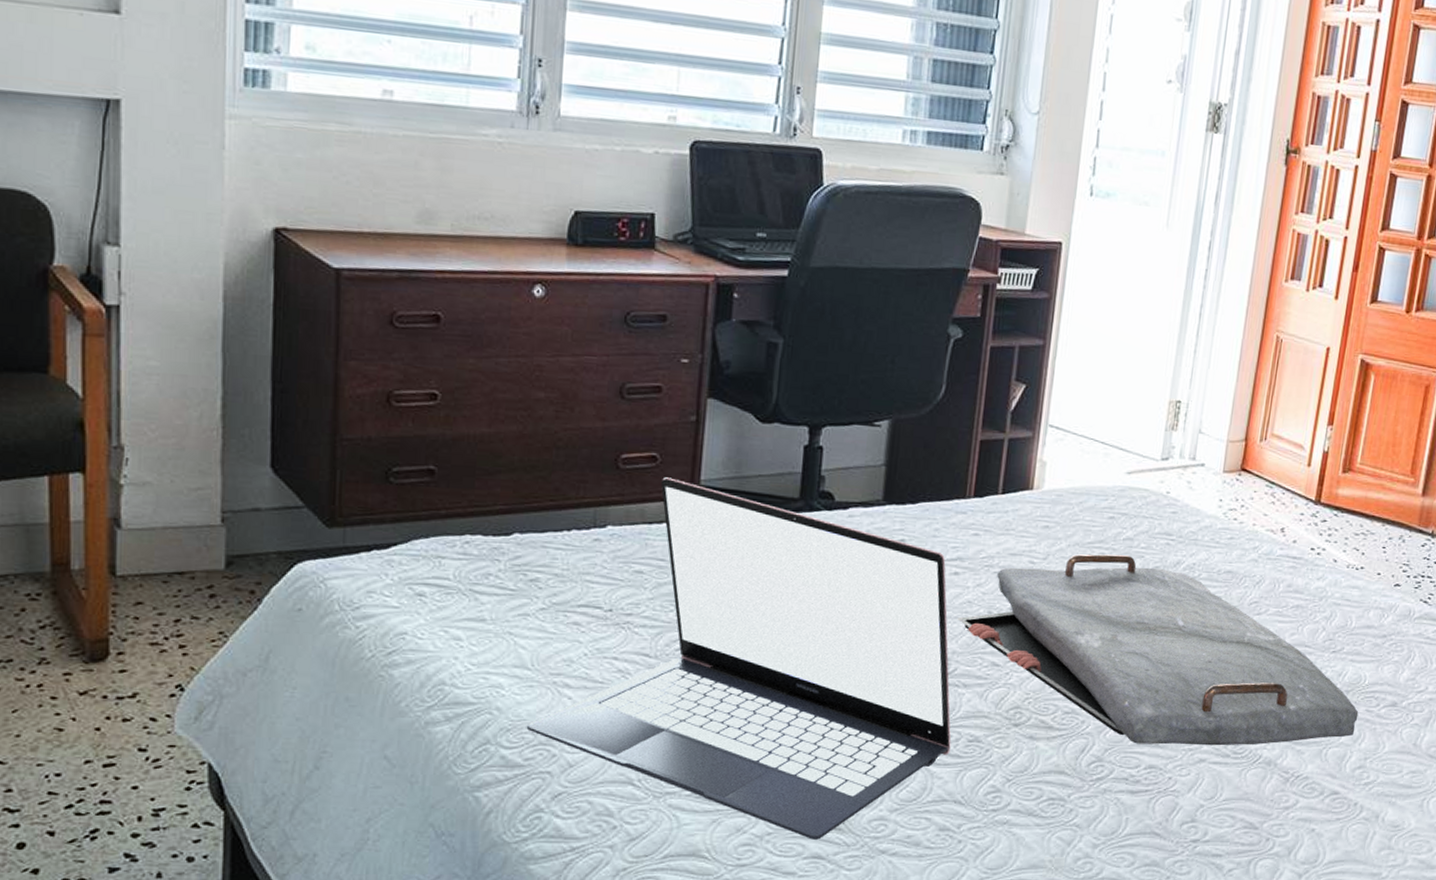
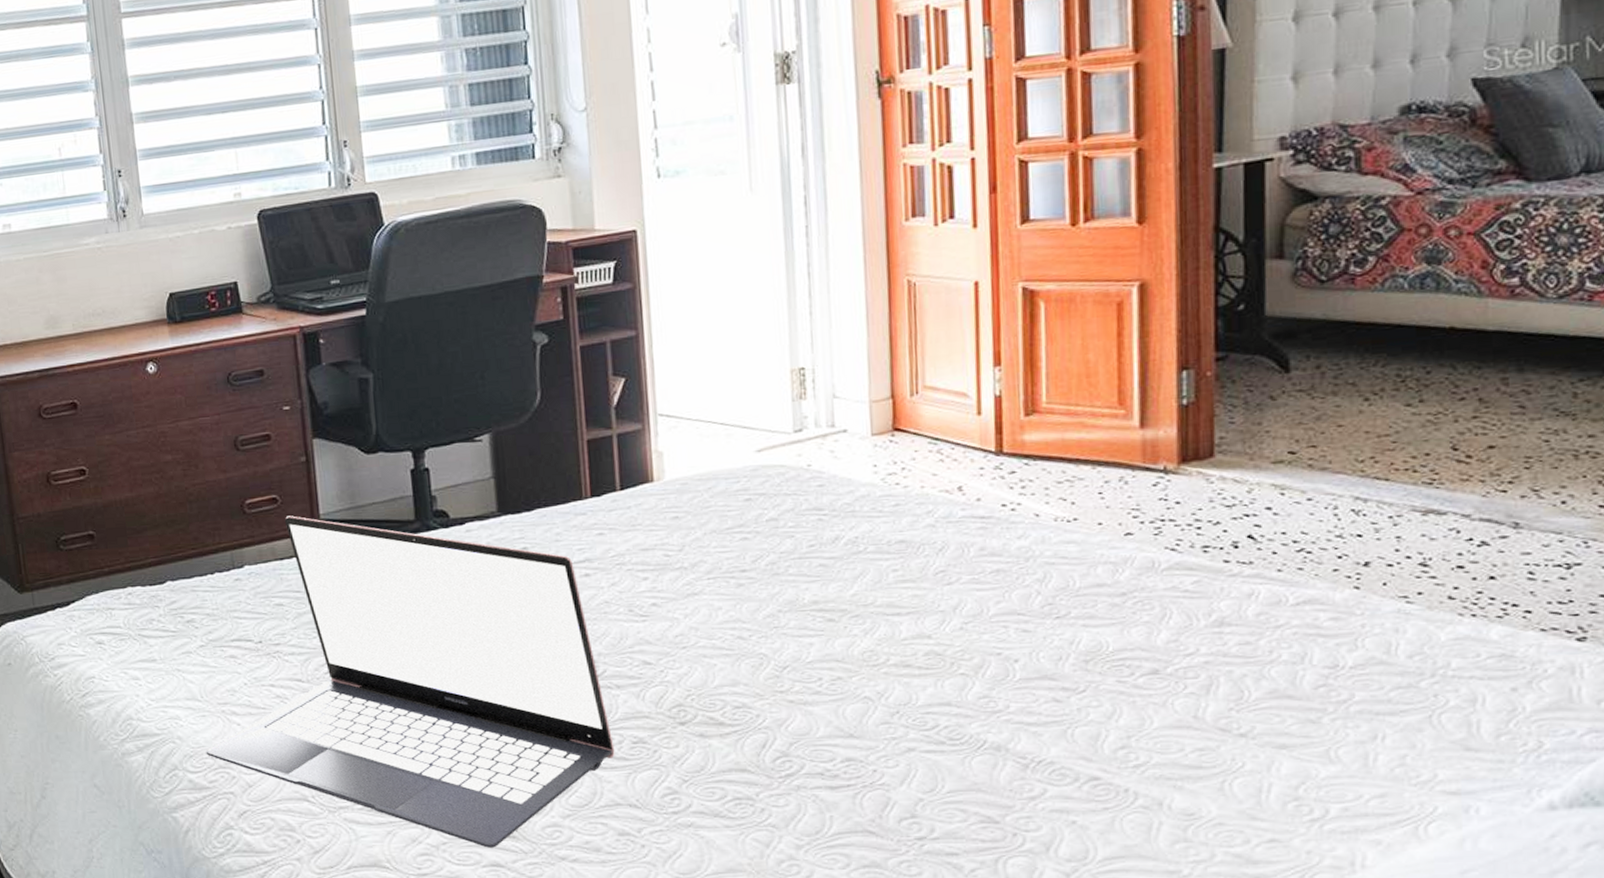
serving tray: present [957,554,1359,746] -> none [596,537,1108,736]

